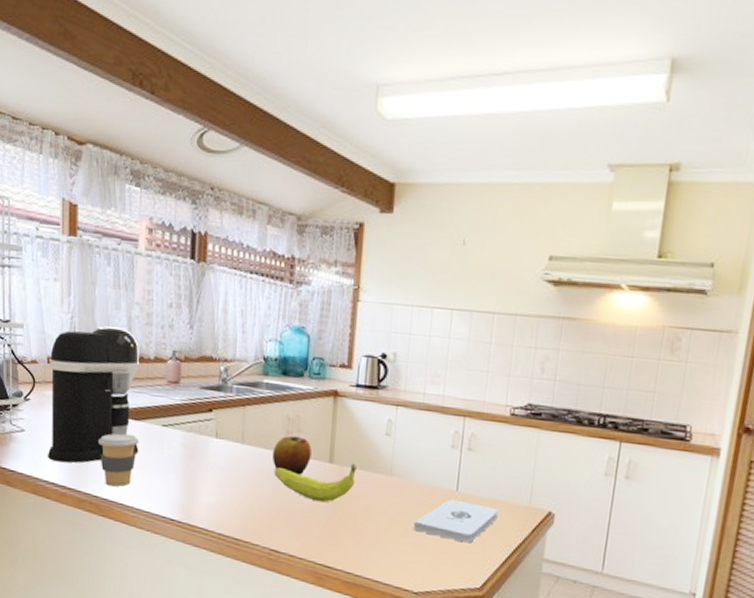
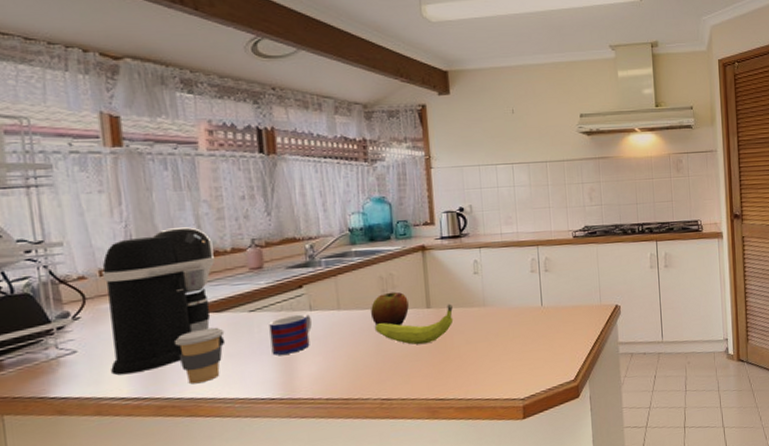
mug: none [177,438,216,478] -> present [269,313,312,355]
notepad: present [413,499,499,543] -> none [510,312,578,348]

